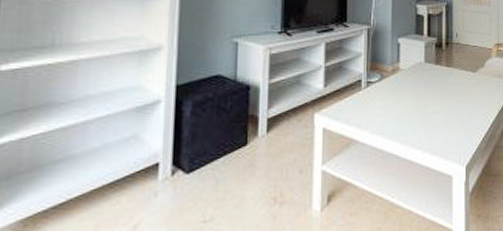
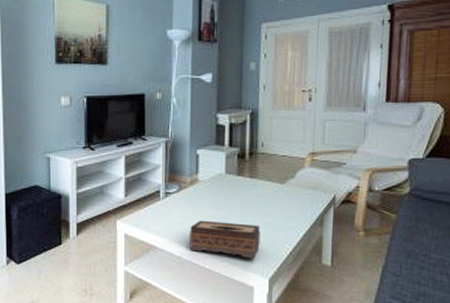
tissue box: none [391,110,457,147] -> present [190,220,261,259]

